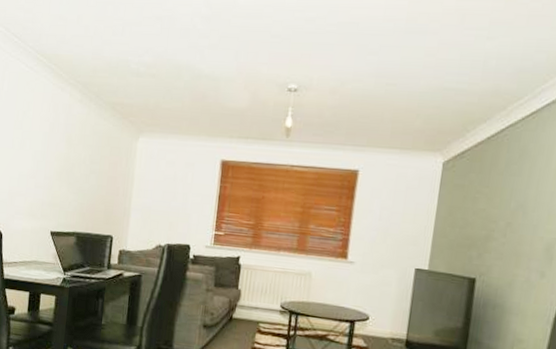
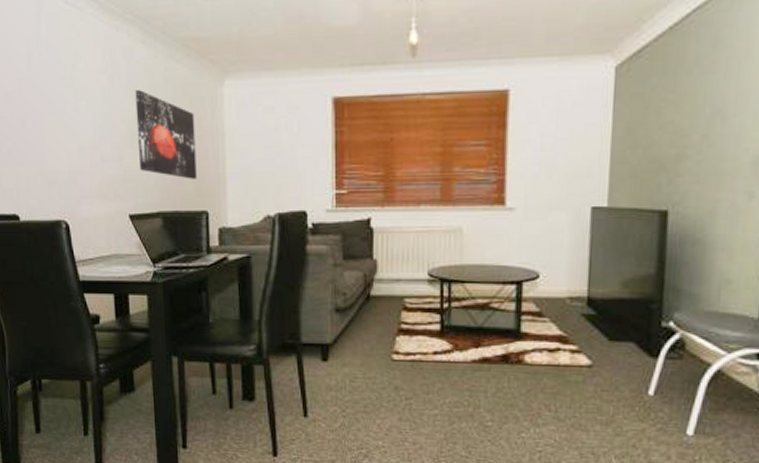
wall art: none [64,137,112,210] -> present [135,90,197,179]

